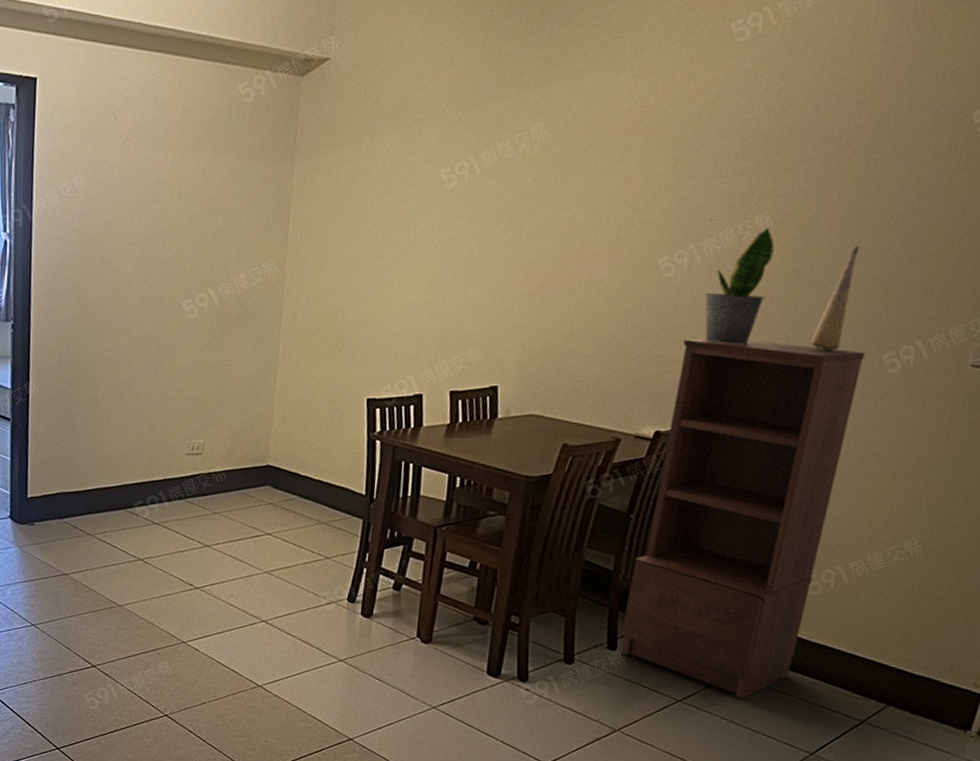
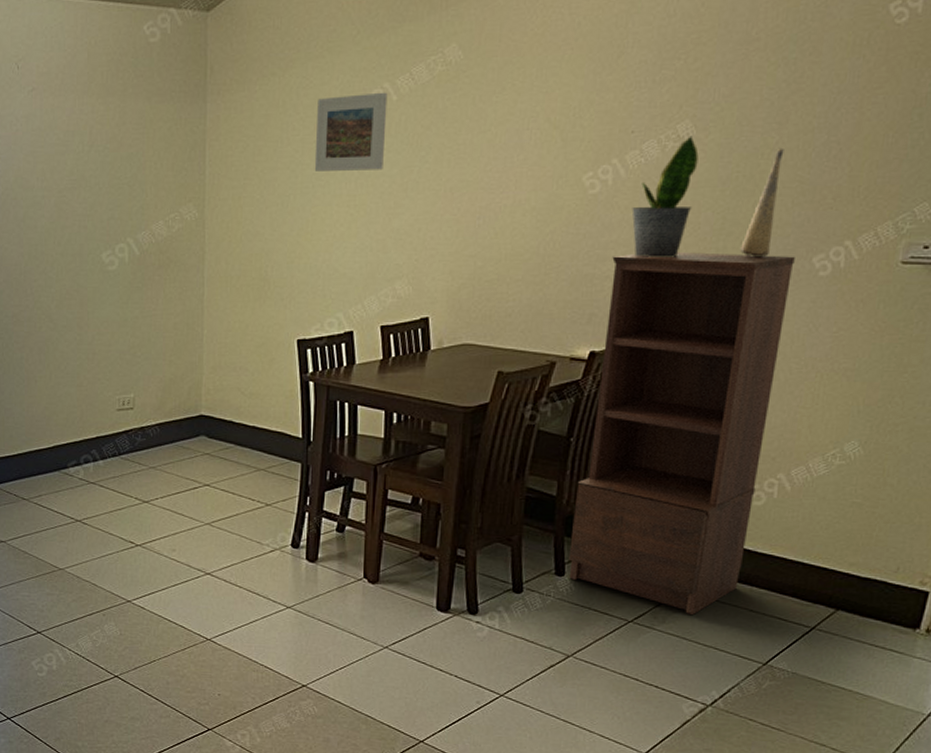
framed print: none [395,164,472,240] -> present [314,92,388,171]

